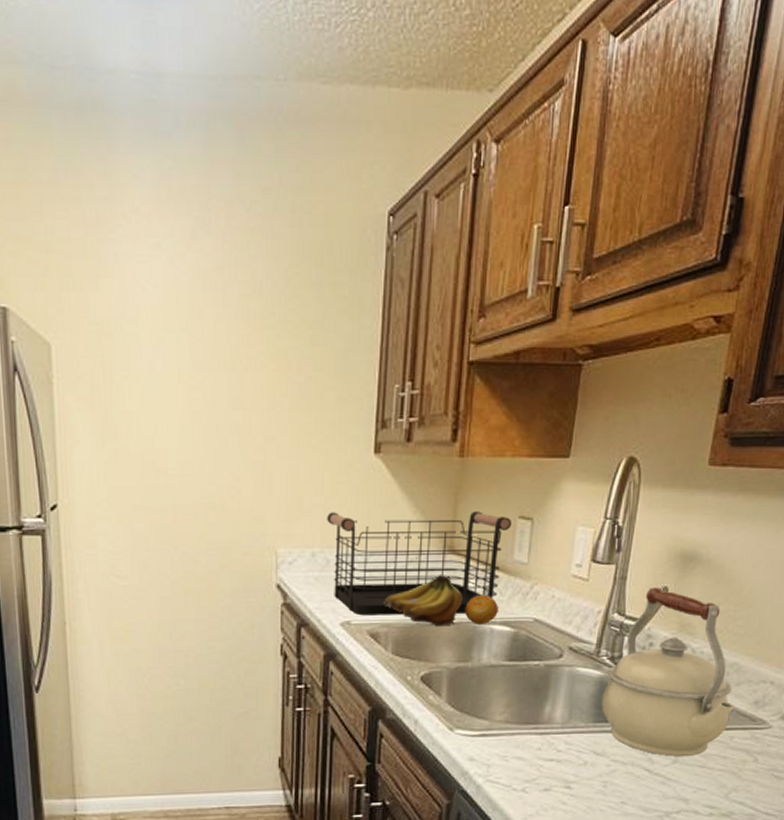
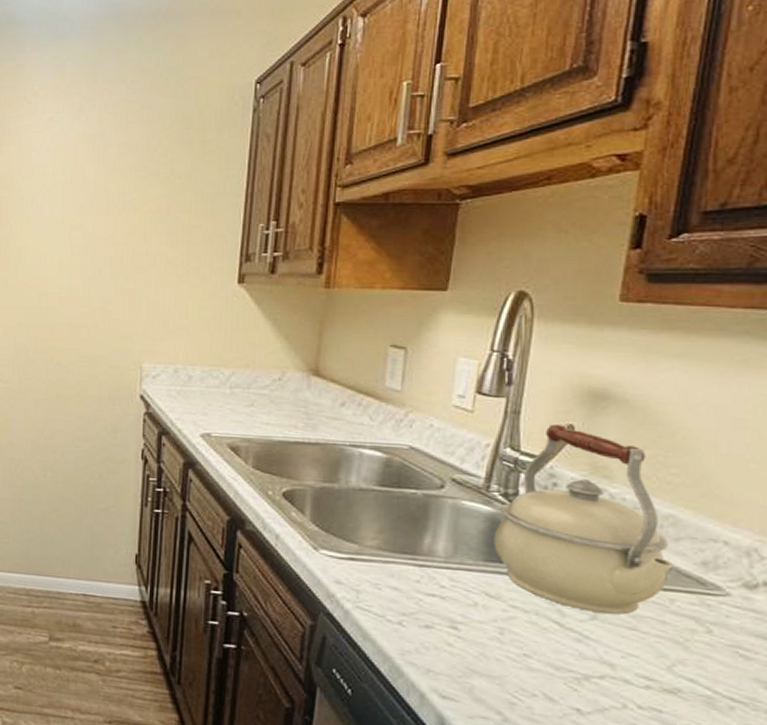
dish rack: present [327,511,512,616] -> none [190,333,383,435]
fruit: present [384,575,463,625] -> none [245,396,328,445]
fruit: present [465,594,498,624] -> none [331,418,368,447]

